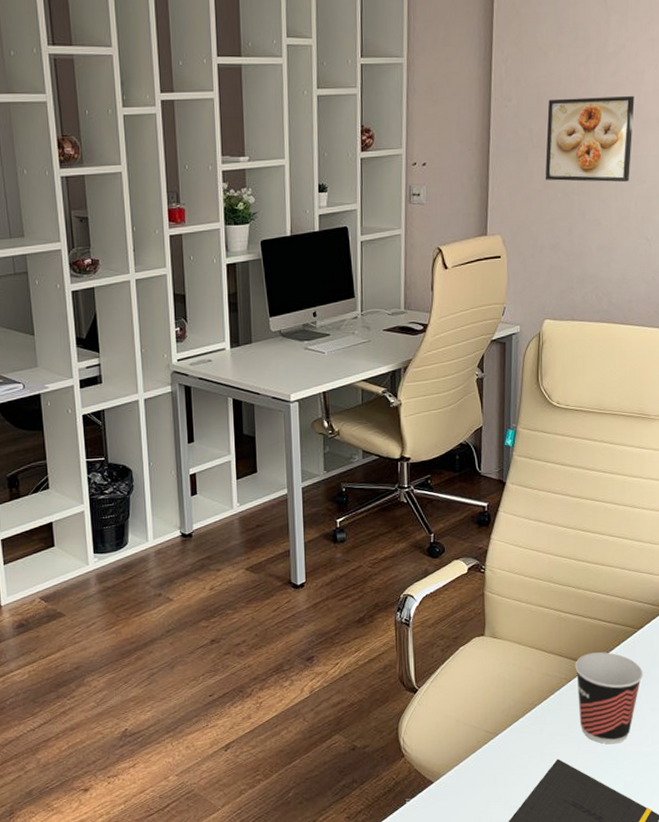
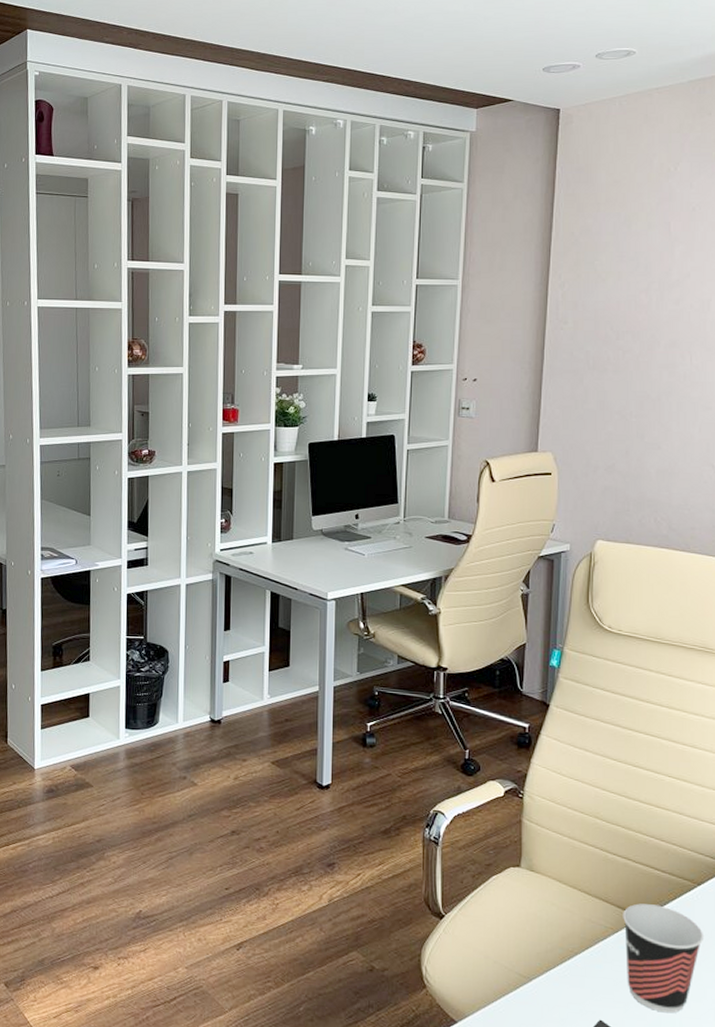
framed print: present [545,96,635,183] -> none [601,323,700,408]

